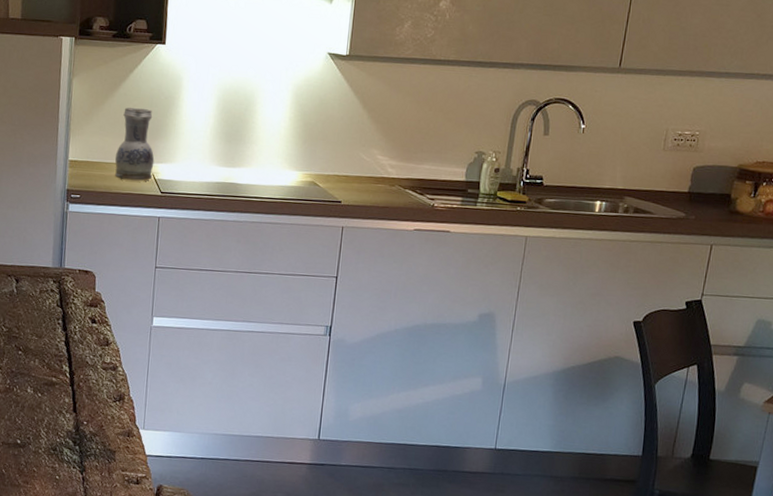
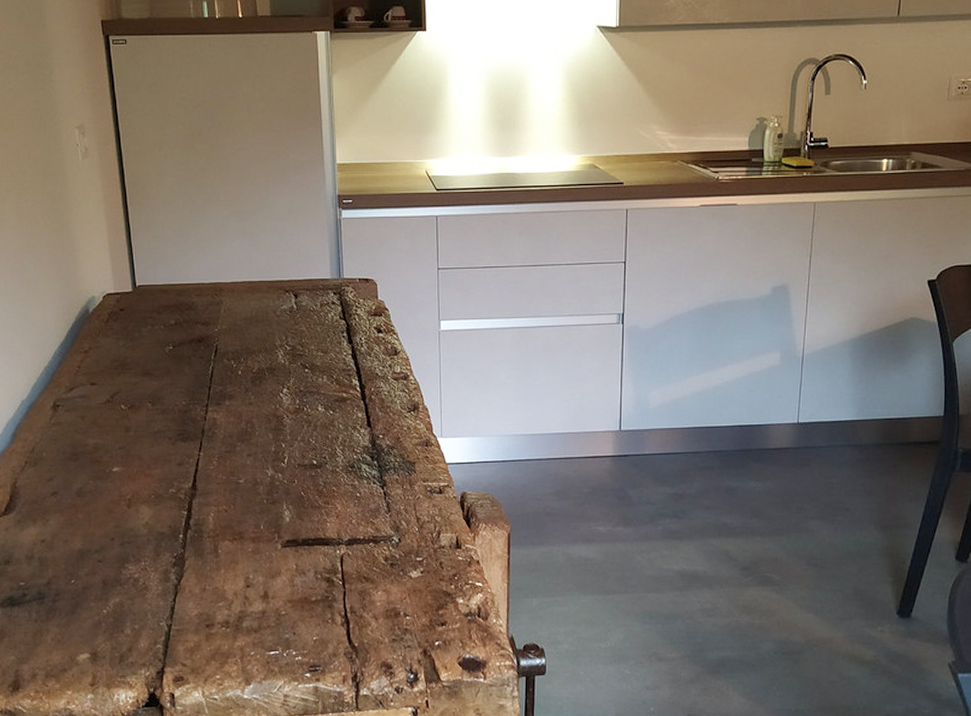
ceramic jug: present [114,107,155,182] -> none [384,101,426,180]

